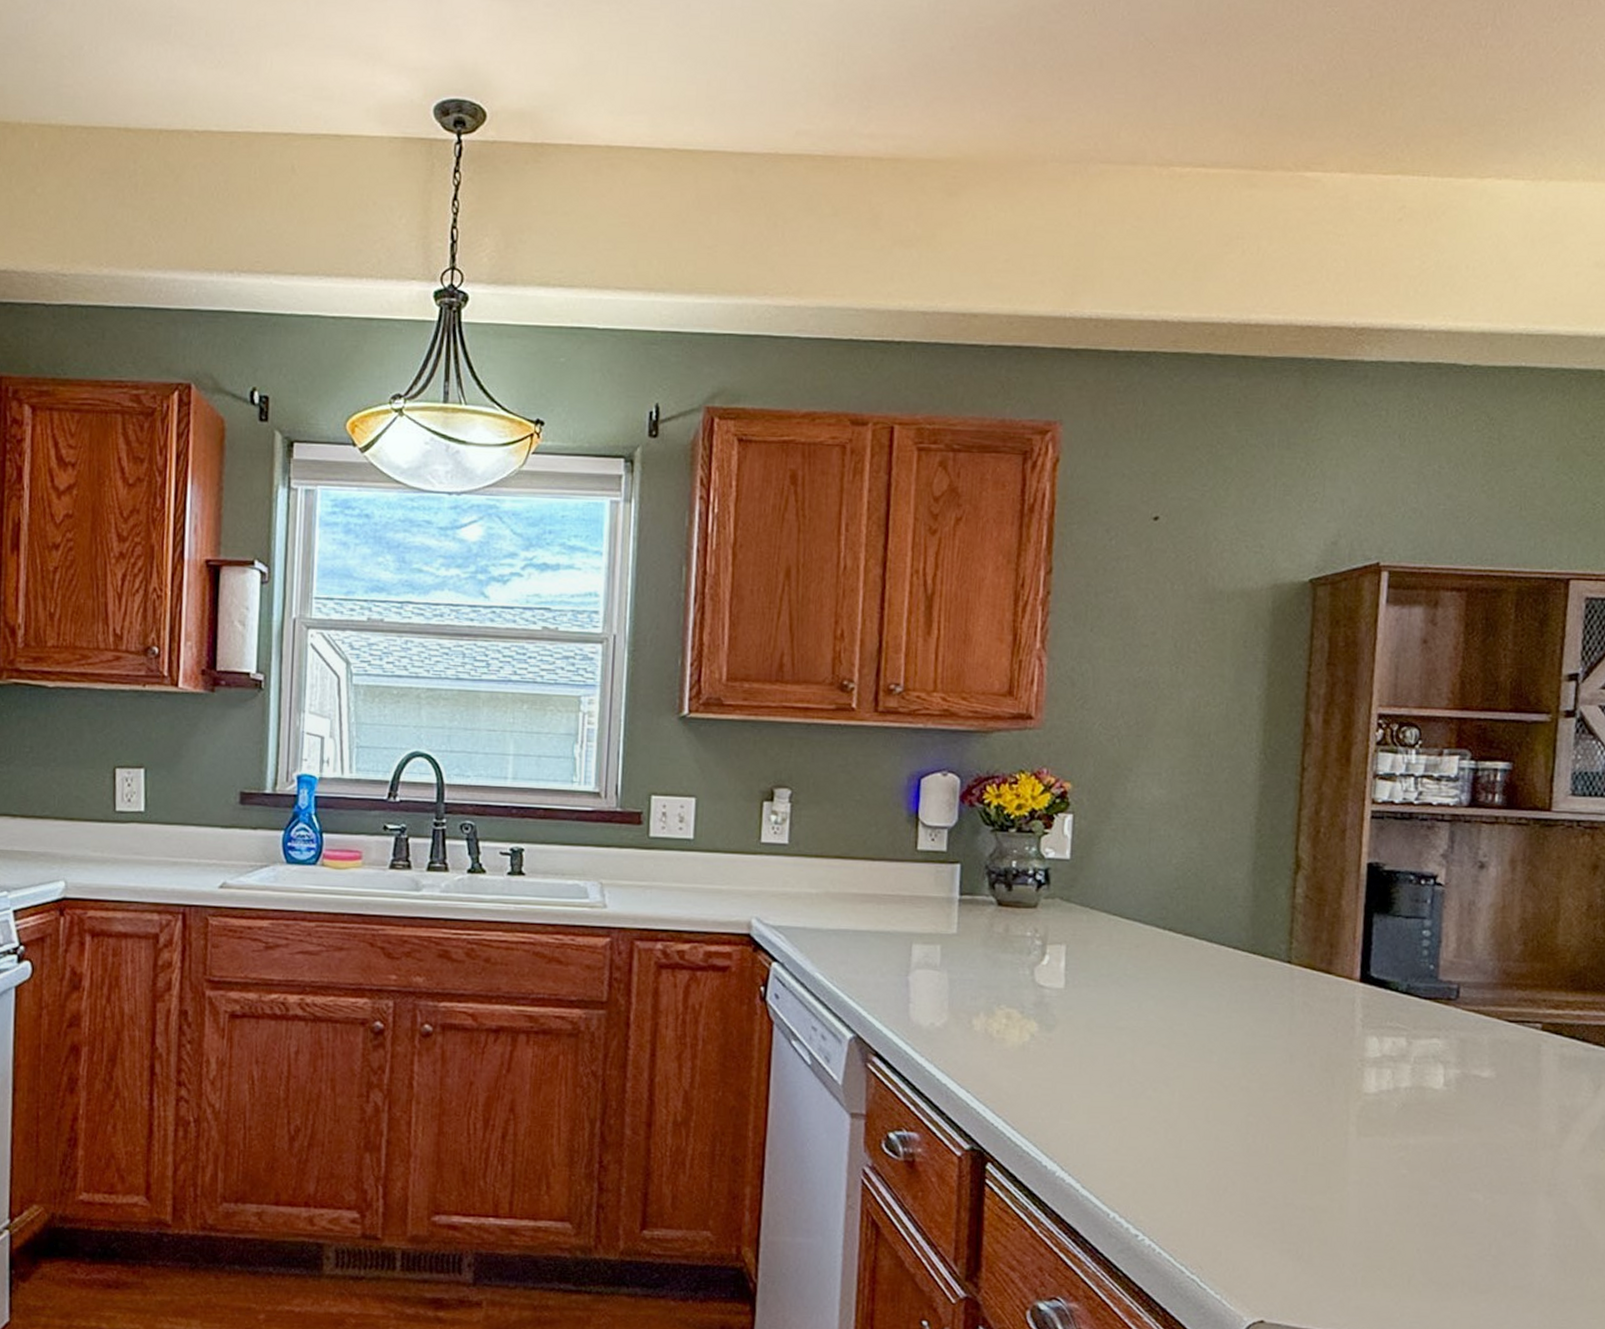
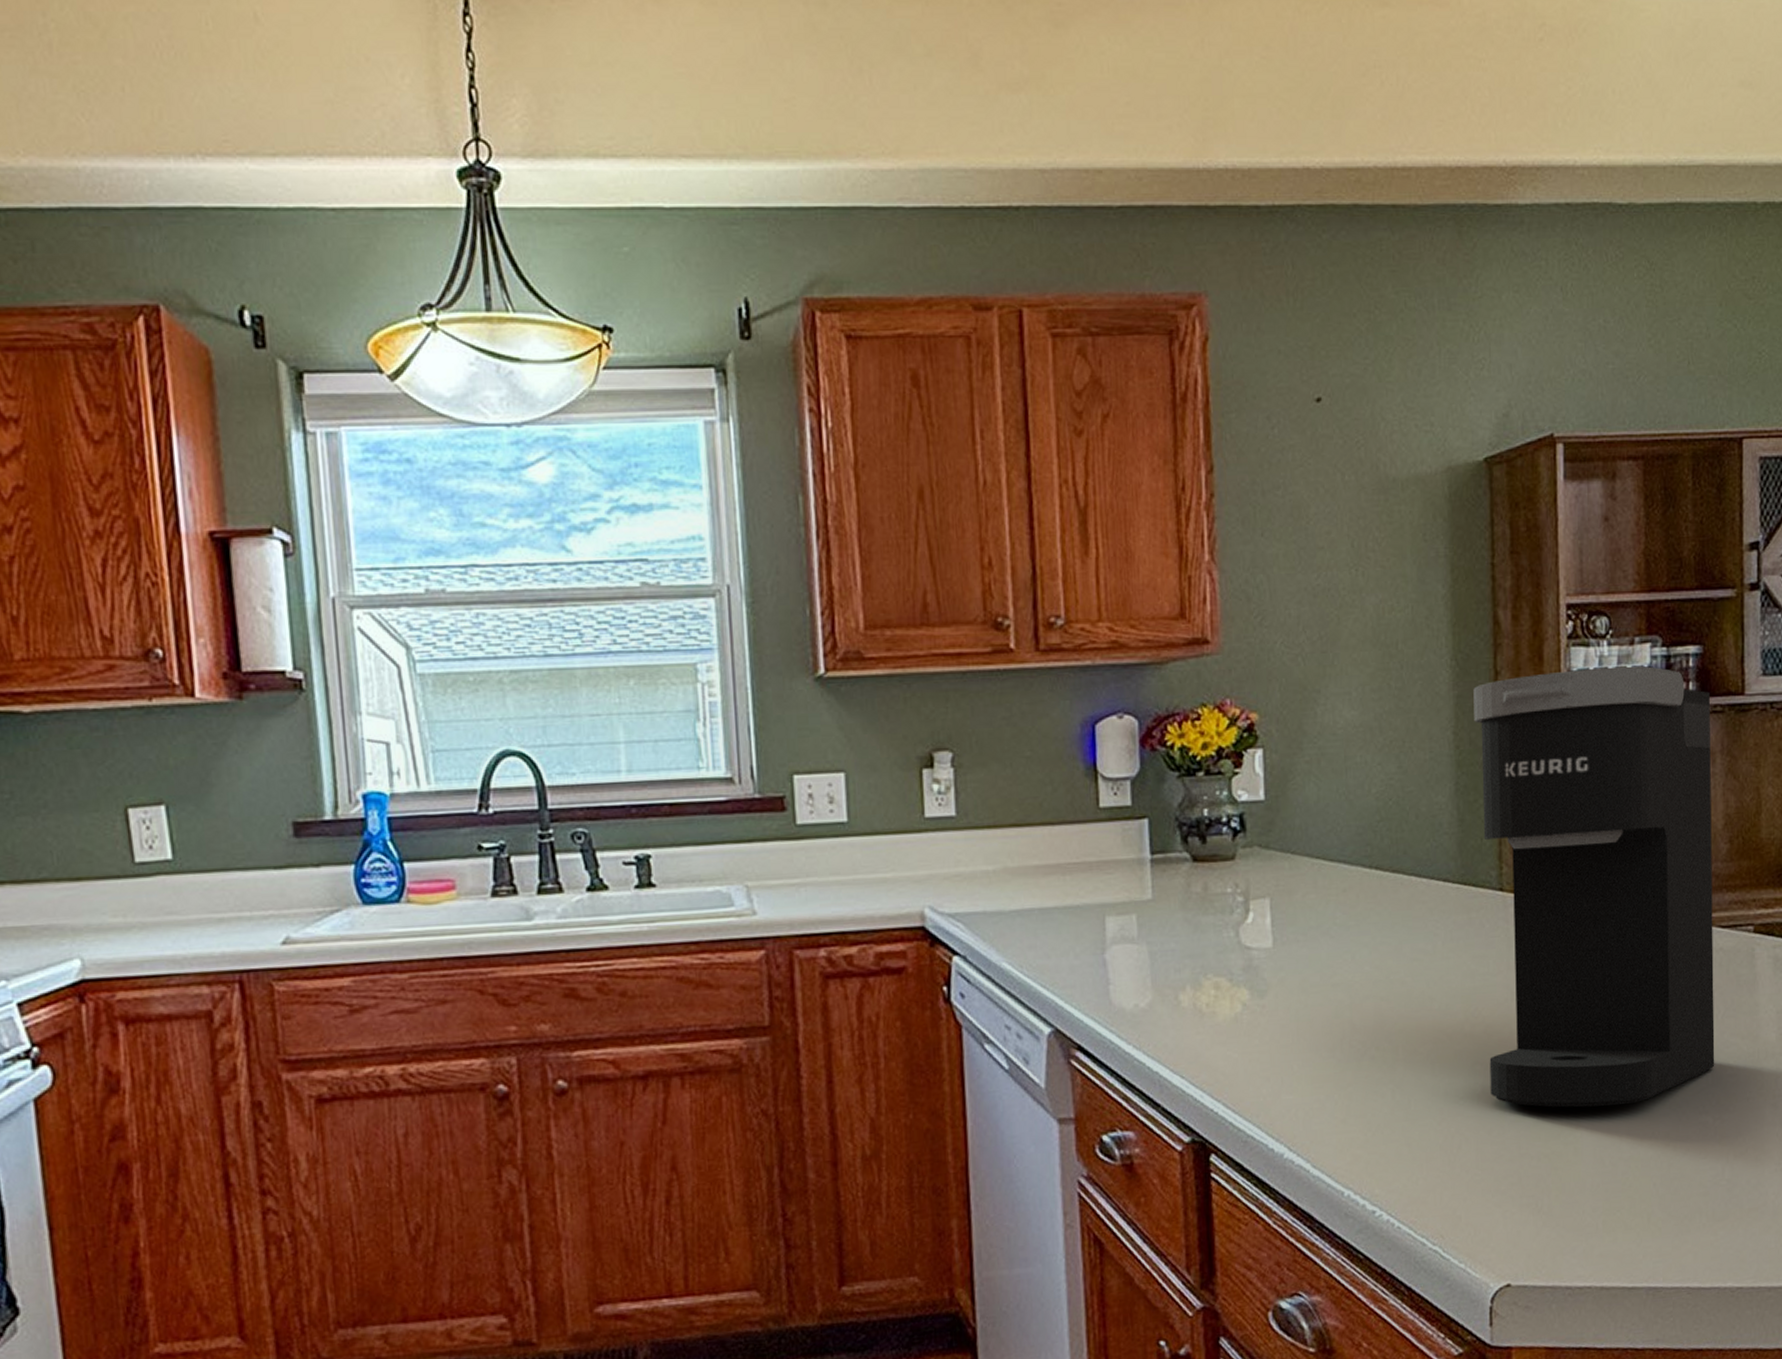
coffee maker: none [1261,773,1515,1172] -> present [1473,666,1715,1108]

